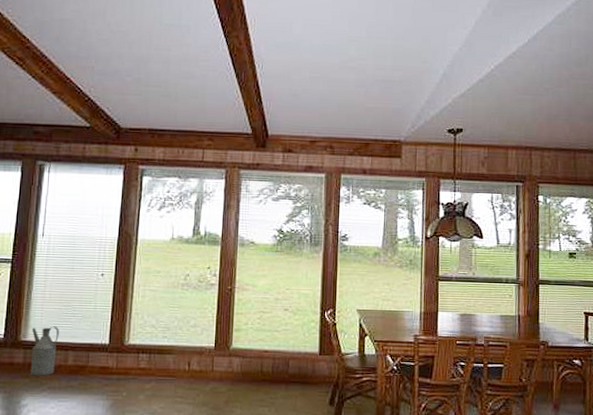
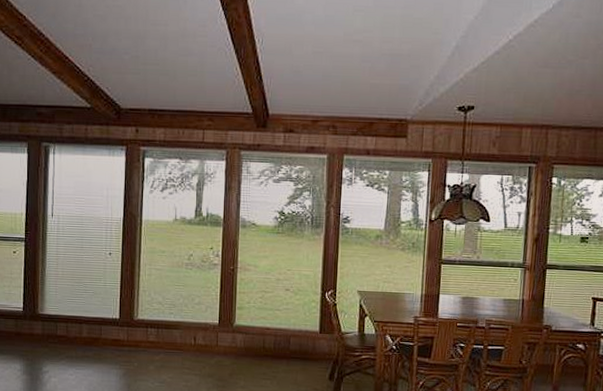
watering can: present [30,326,59,376] -> none [48,301,73,347]

